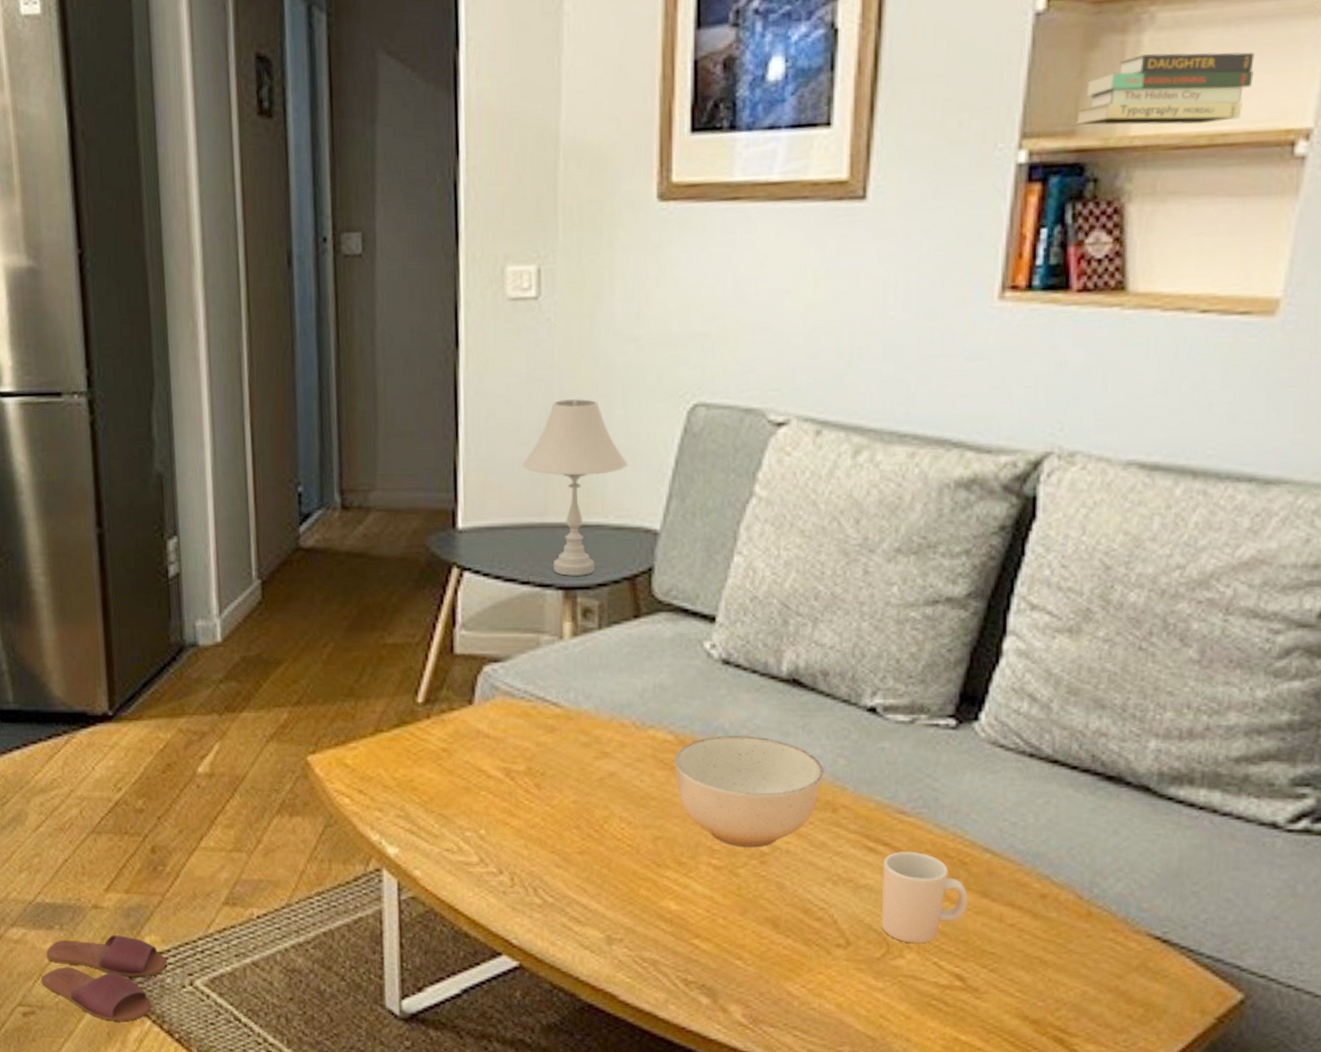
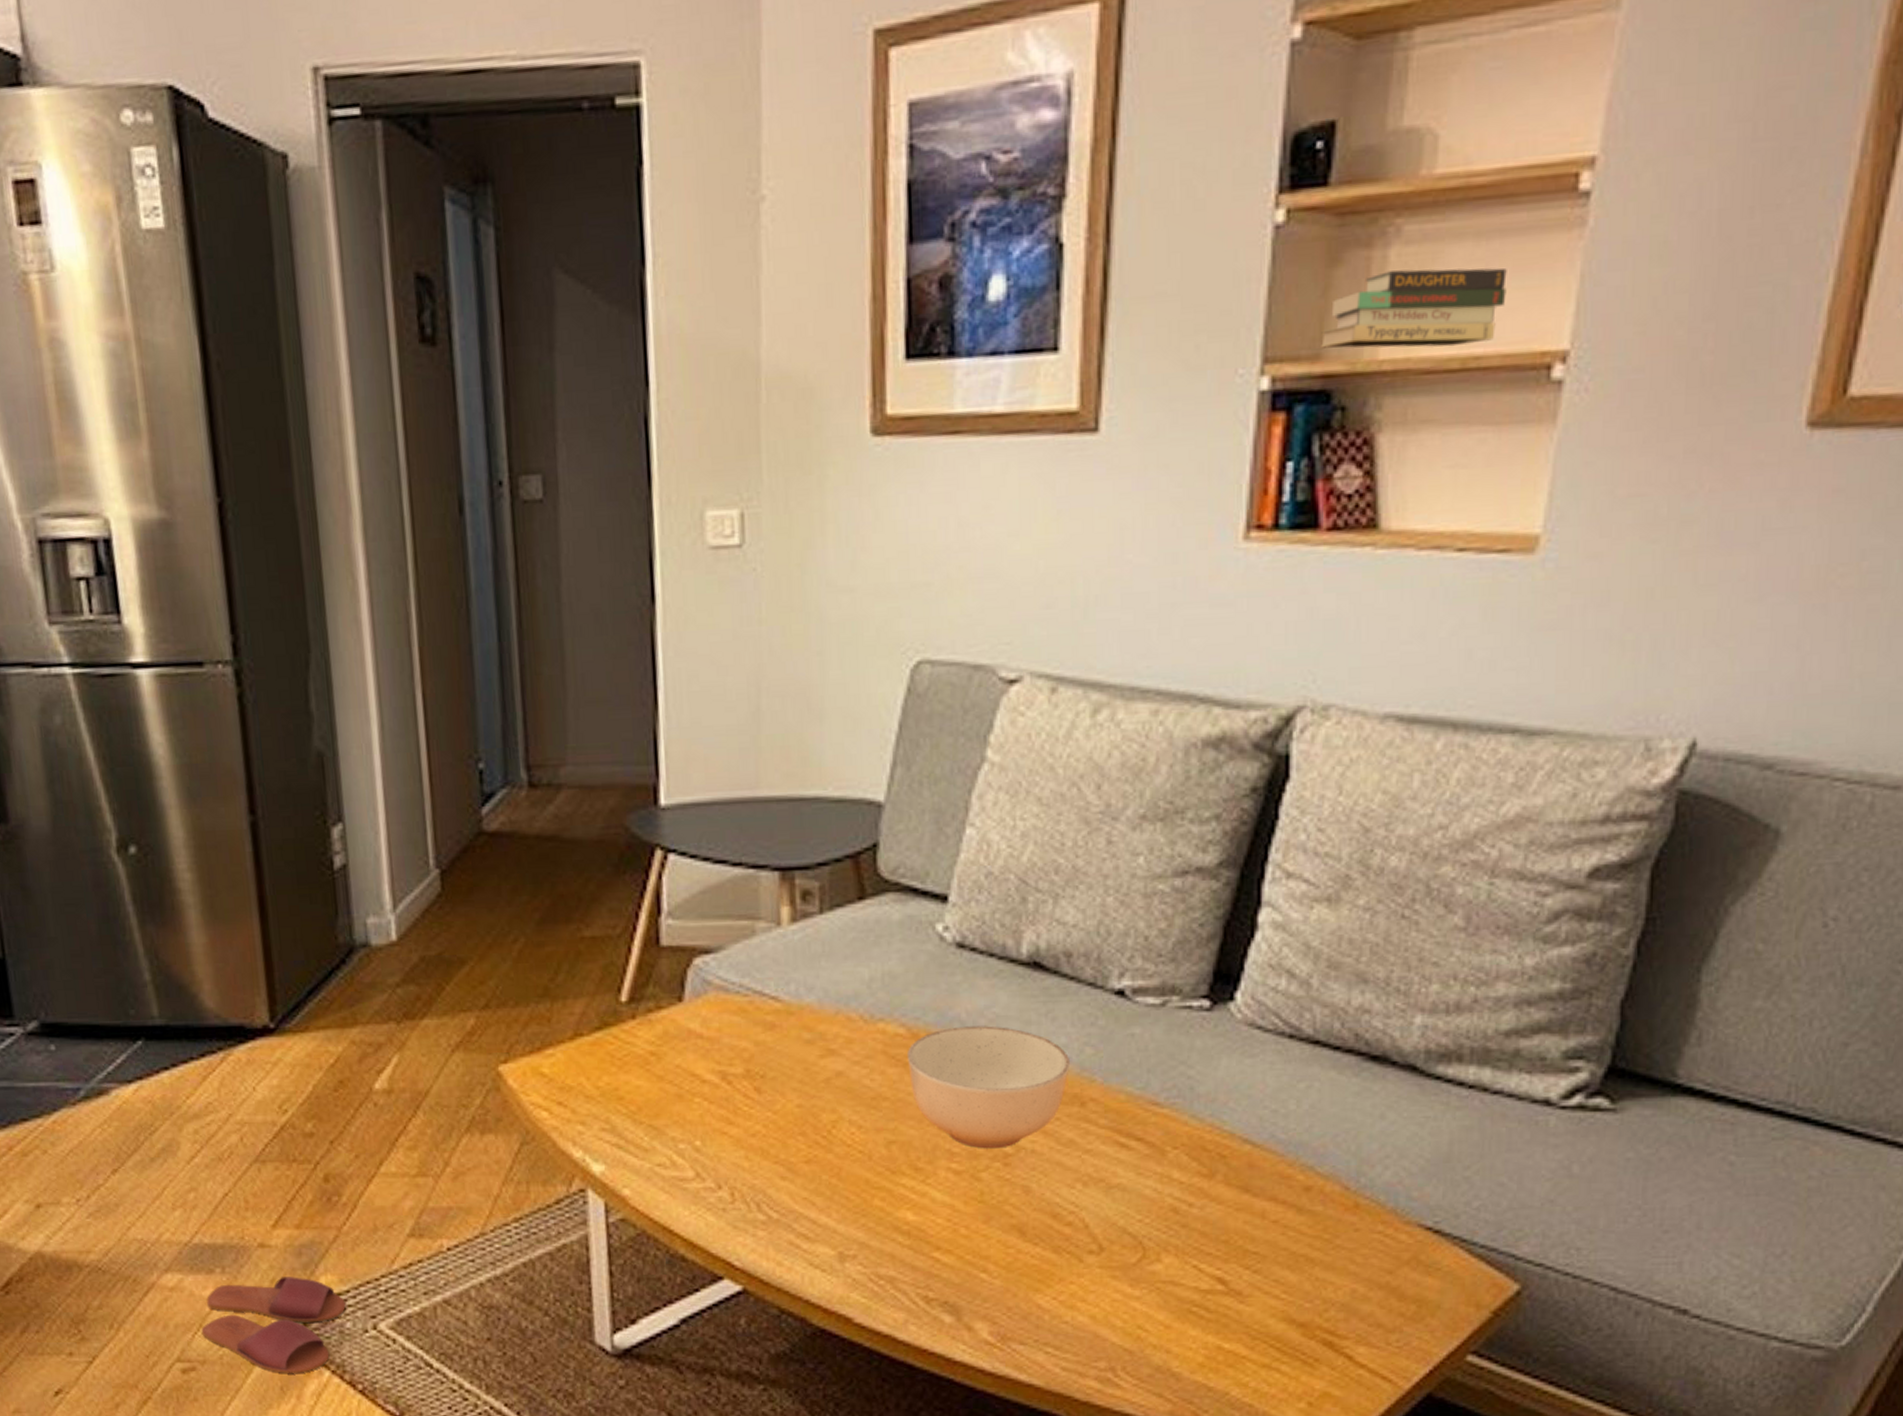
table lamp: present [522,399,628,576] -> none [730,658,847,855]
mug: present [881,852,969,944] -> none [1135,1146,1229,1246]

